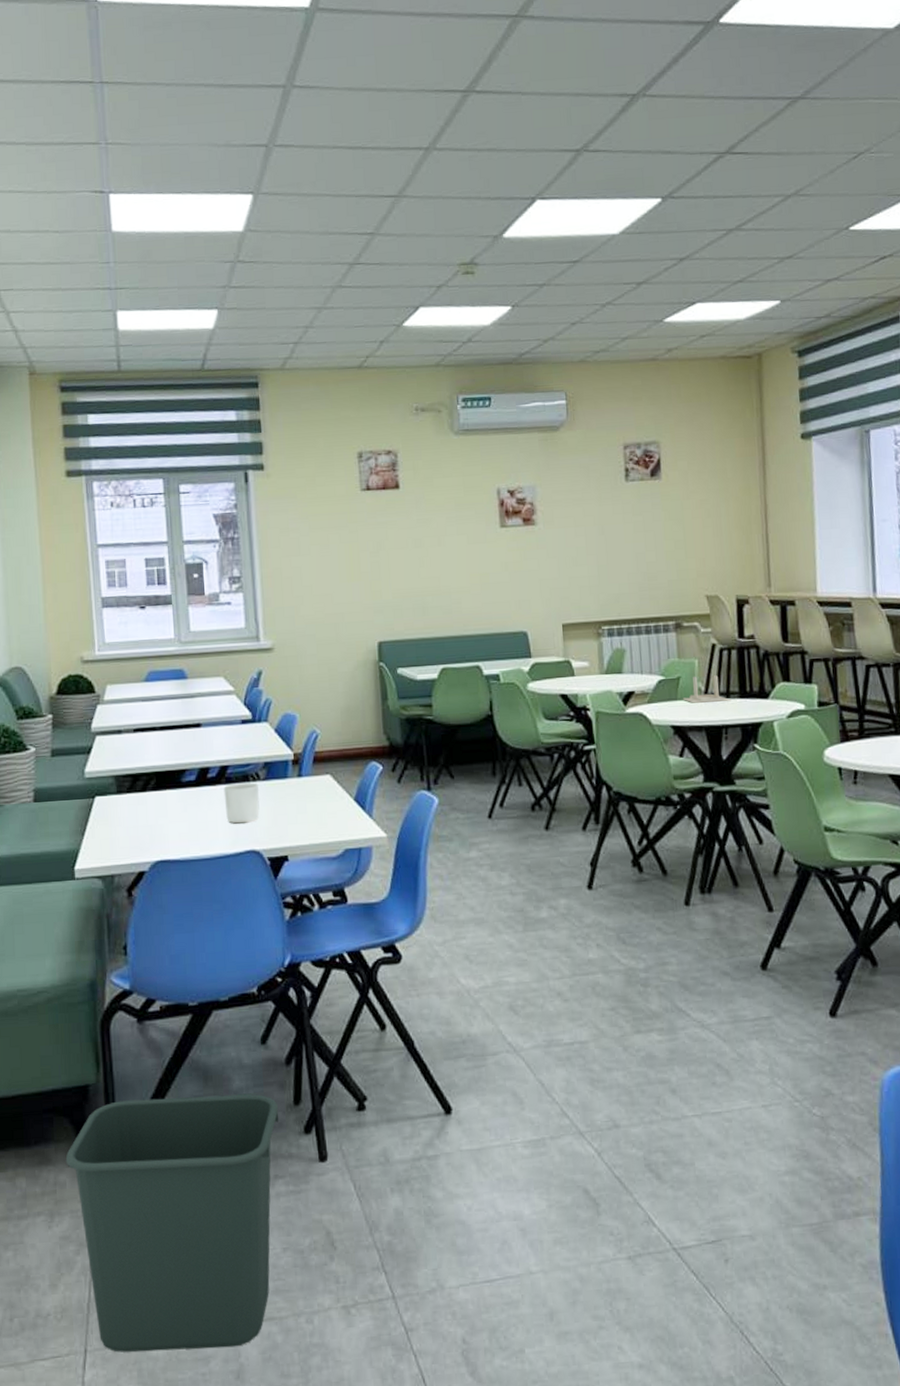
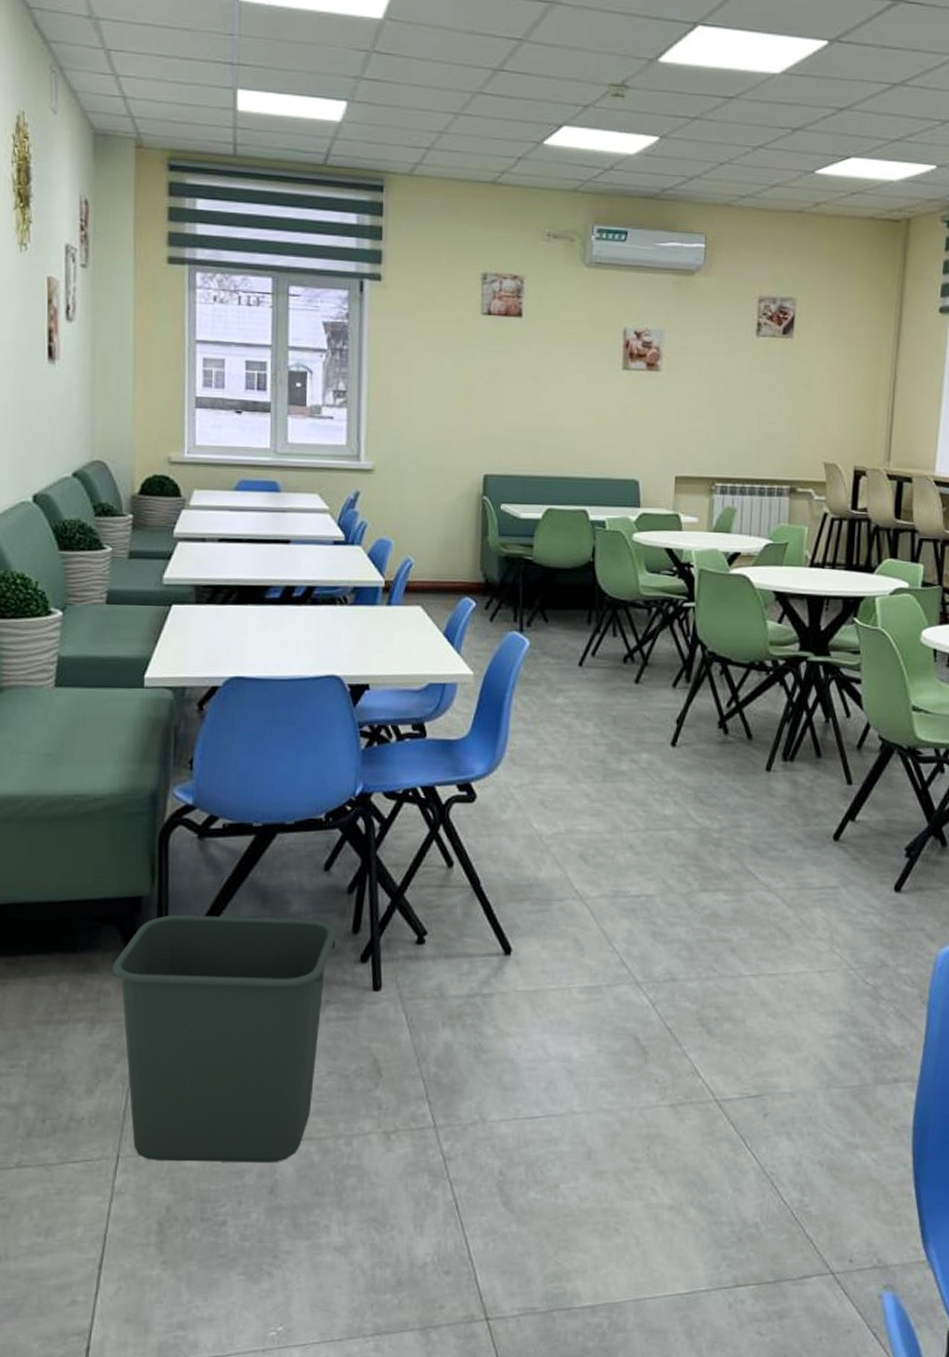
mug: present [223,782,260,824] -> none [308,605,346,647]
napkin holder: present [682,675,732,703] -> none [788,543,837,573]

